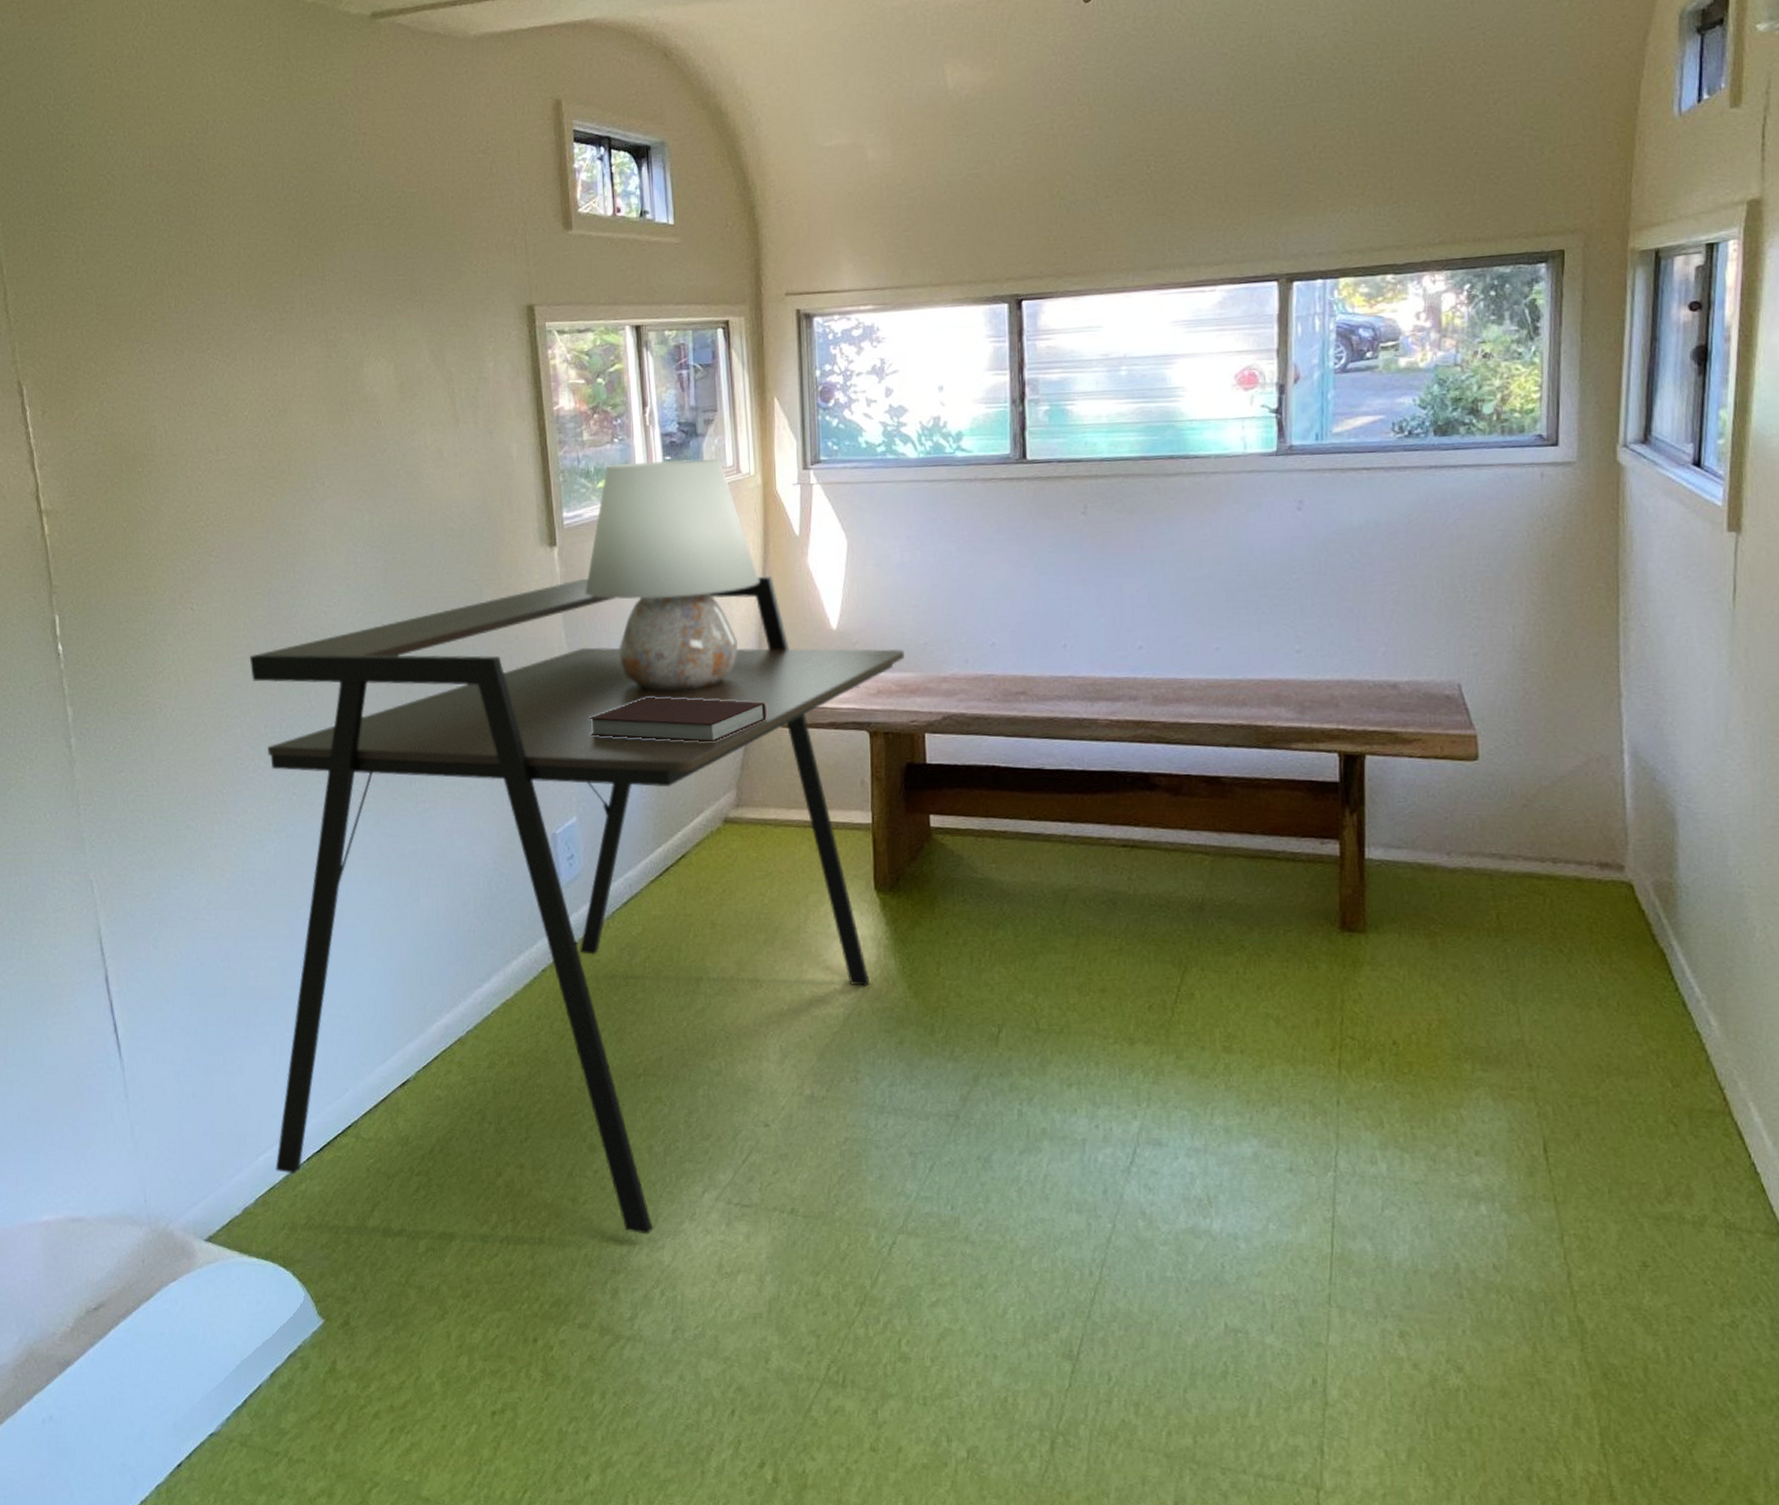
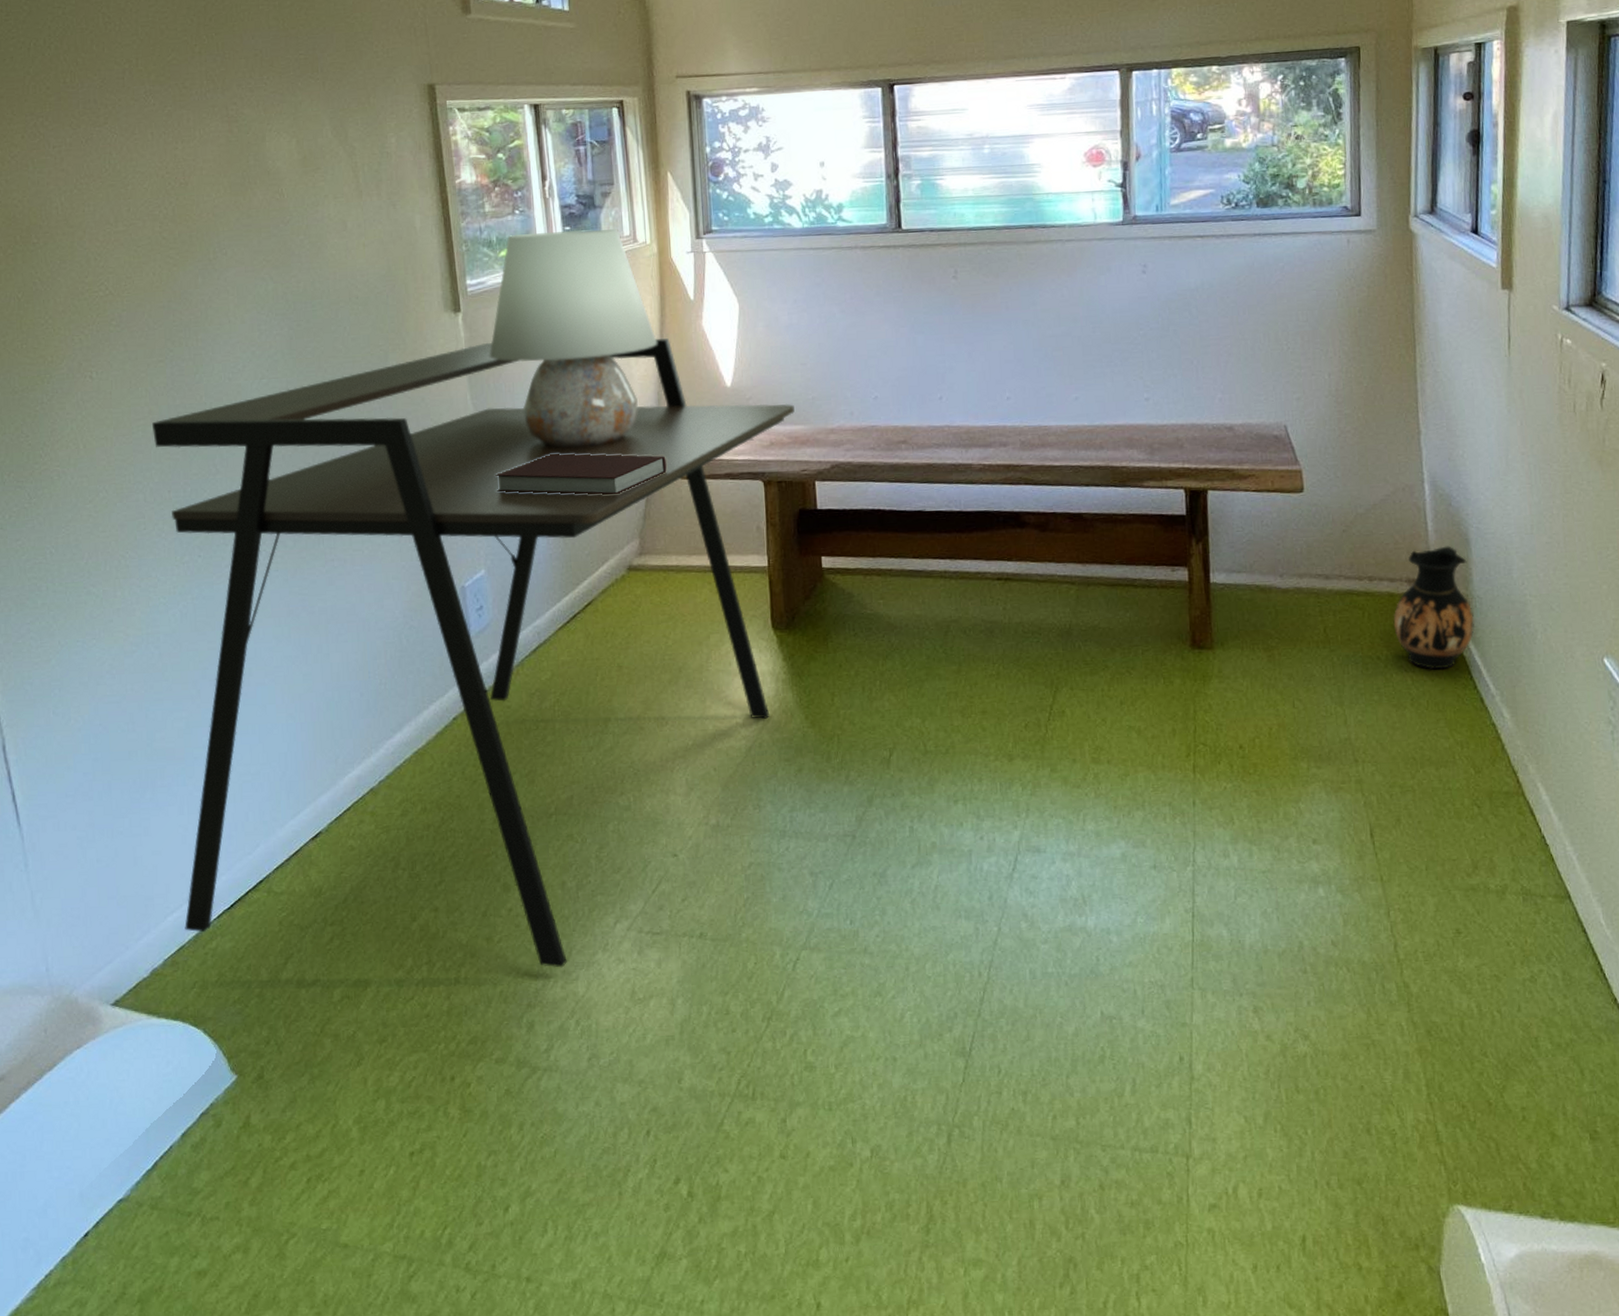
ceramic jug: none [1580,826,1678,966] -> present [1393,546,1474,669]

